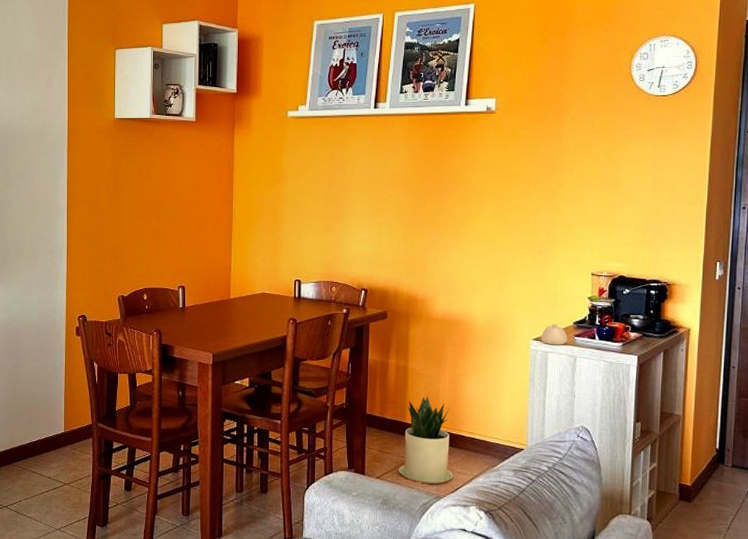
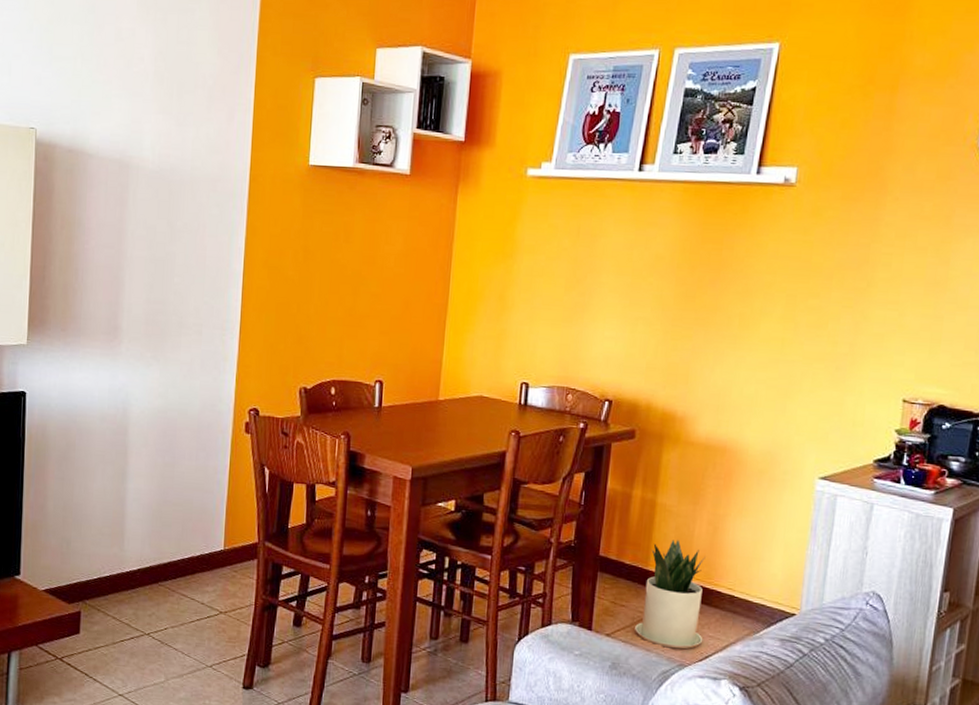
sugar bowl: present [541,324,568,345] -> none [830,460,865,488]

